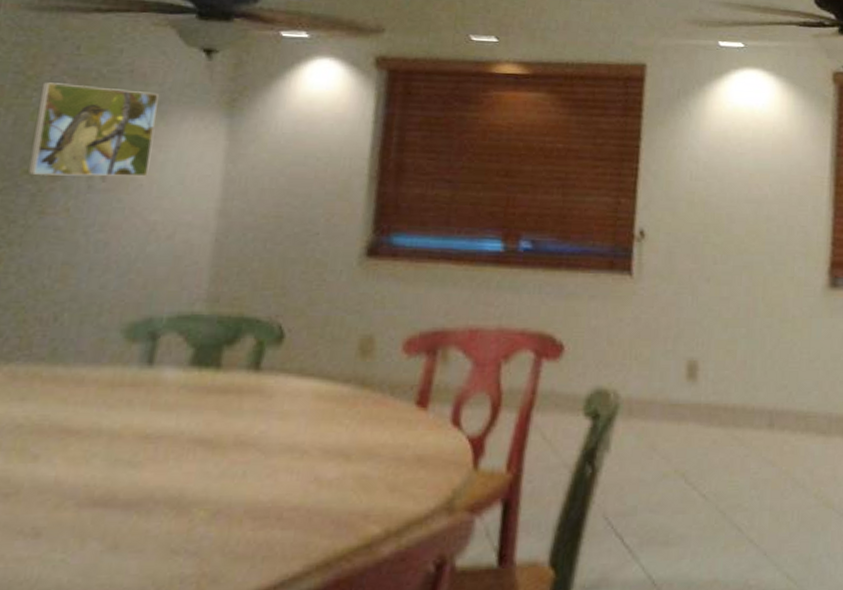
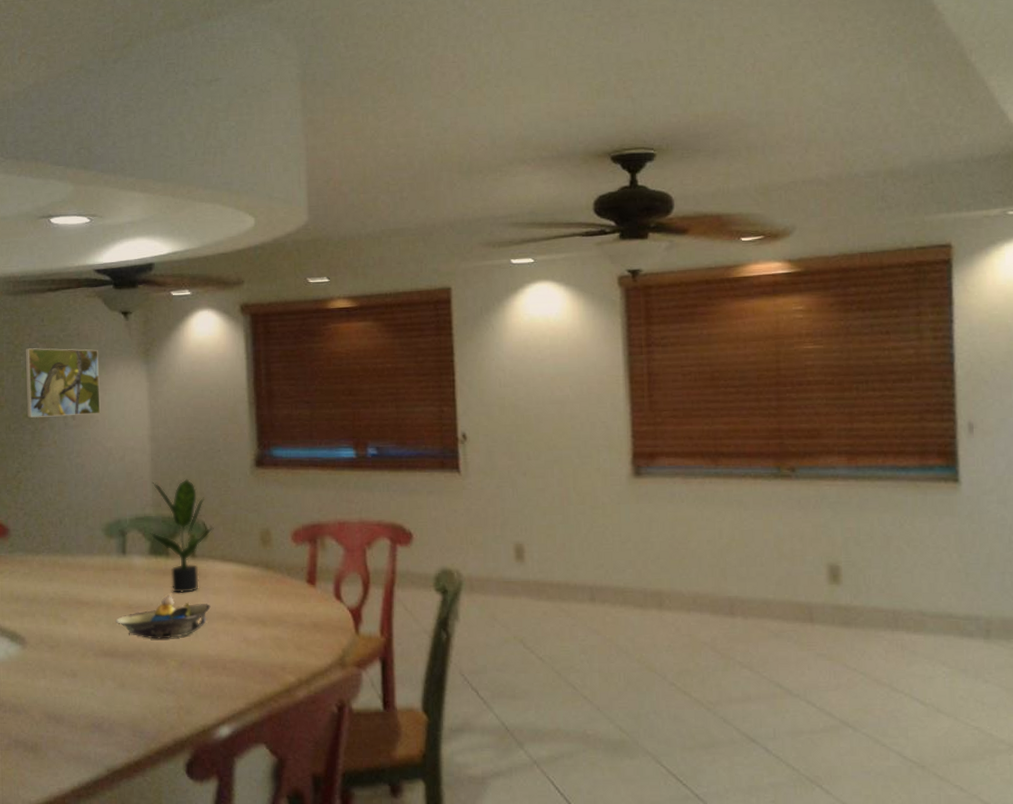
decorative bowl: none [120,419,272,481] -> present [115,594,211,639]
potted plant: none [196,267,294,418] -> present [150,478,214,593]

